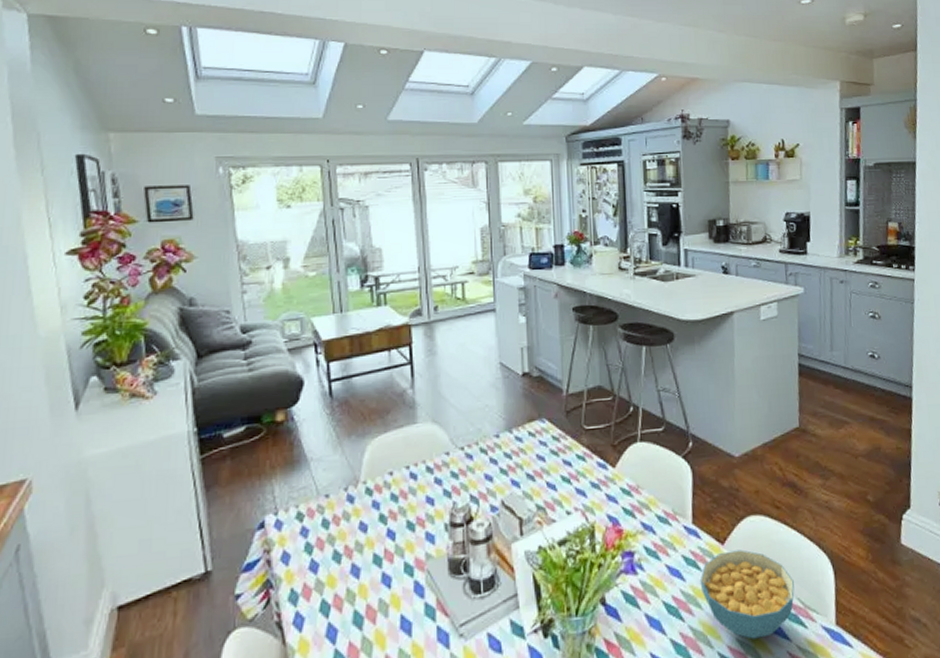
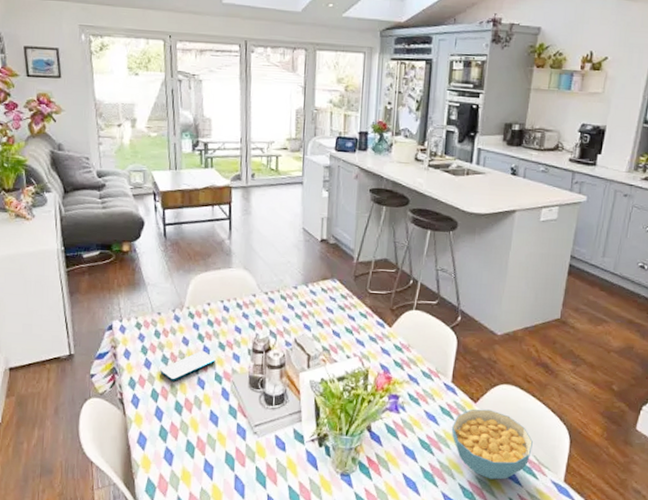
smartphone: none [331,536,404,585] -> present [160,351,216,381]

